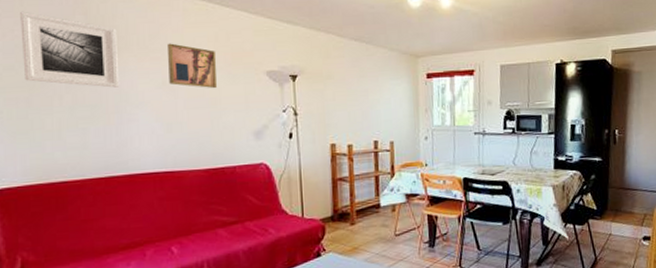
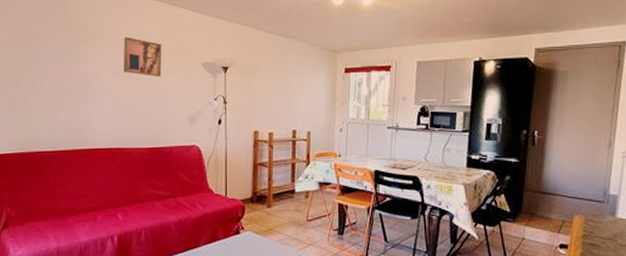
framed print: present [20,11,120,88] -> none [16,9,86,74]

